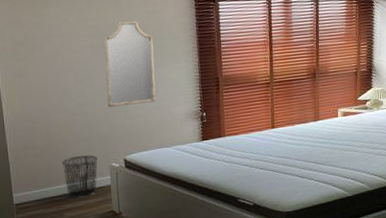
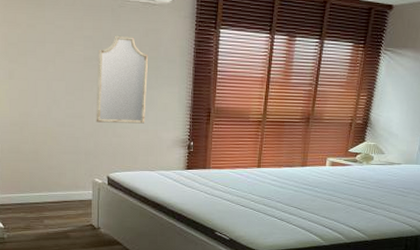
waste bin: present [61,155,98,199] -> none [45,167,81,208]

